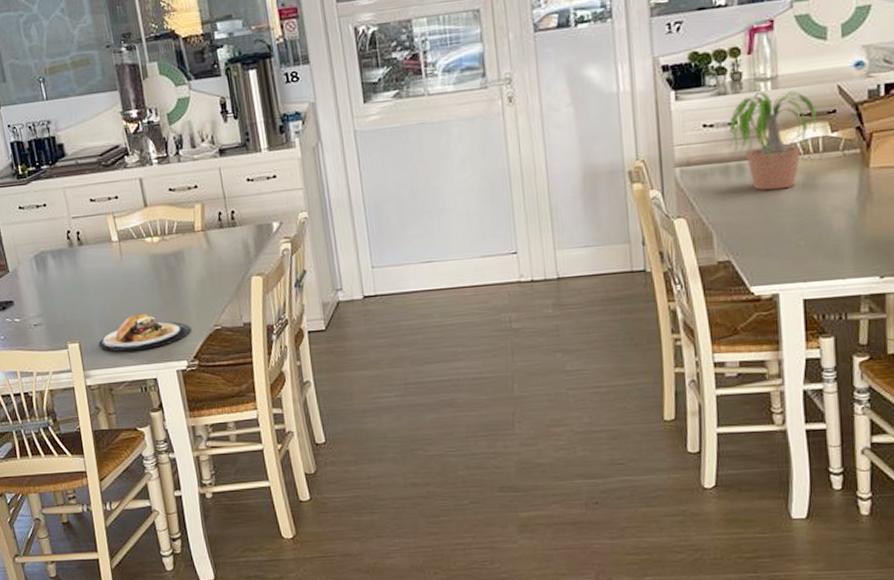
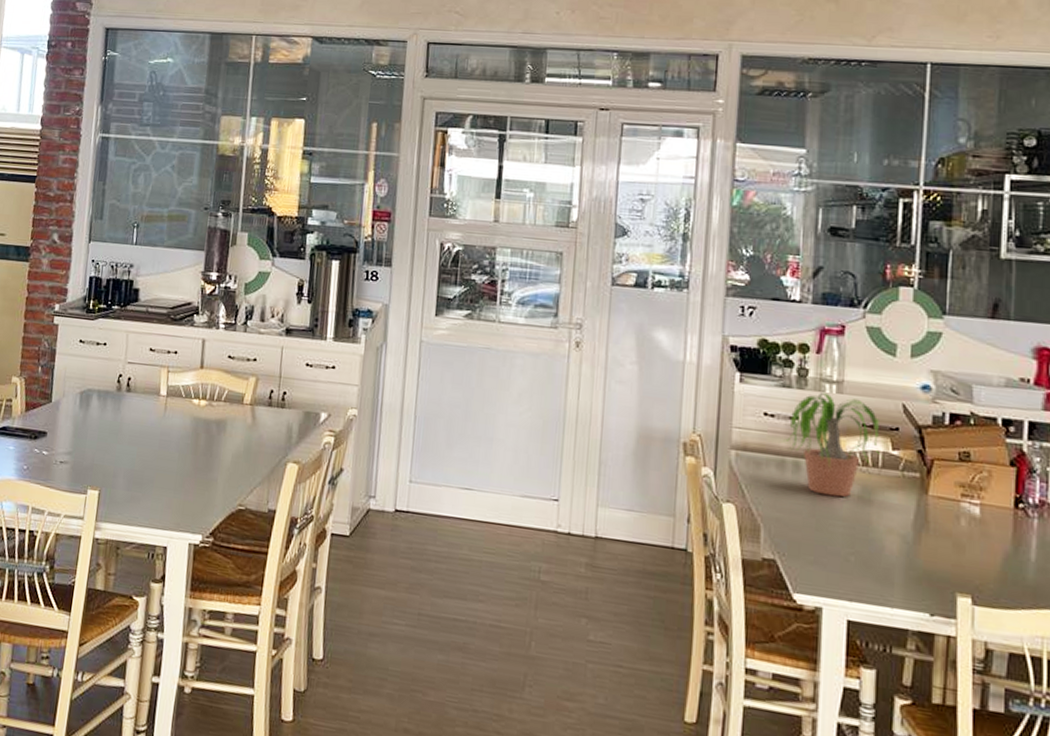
plate: present [98,314,191,351] -> none [118,474,214,514]

